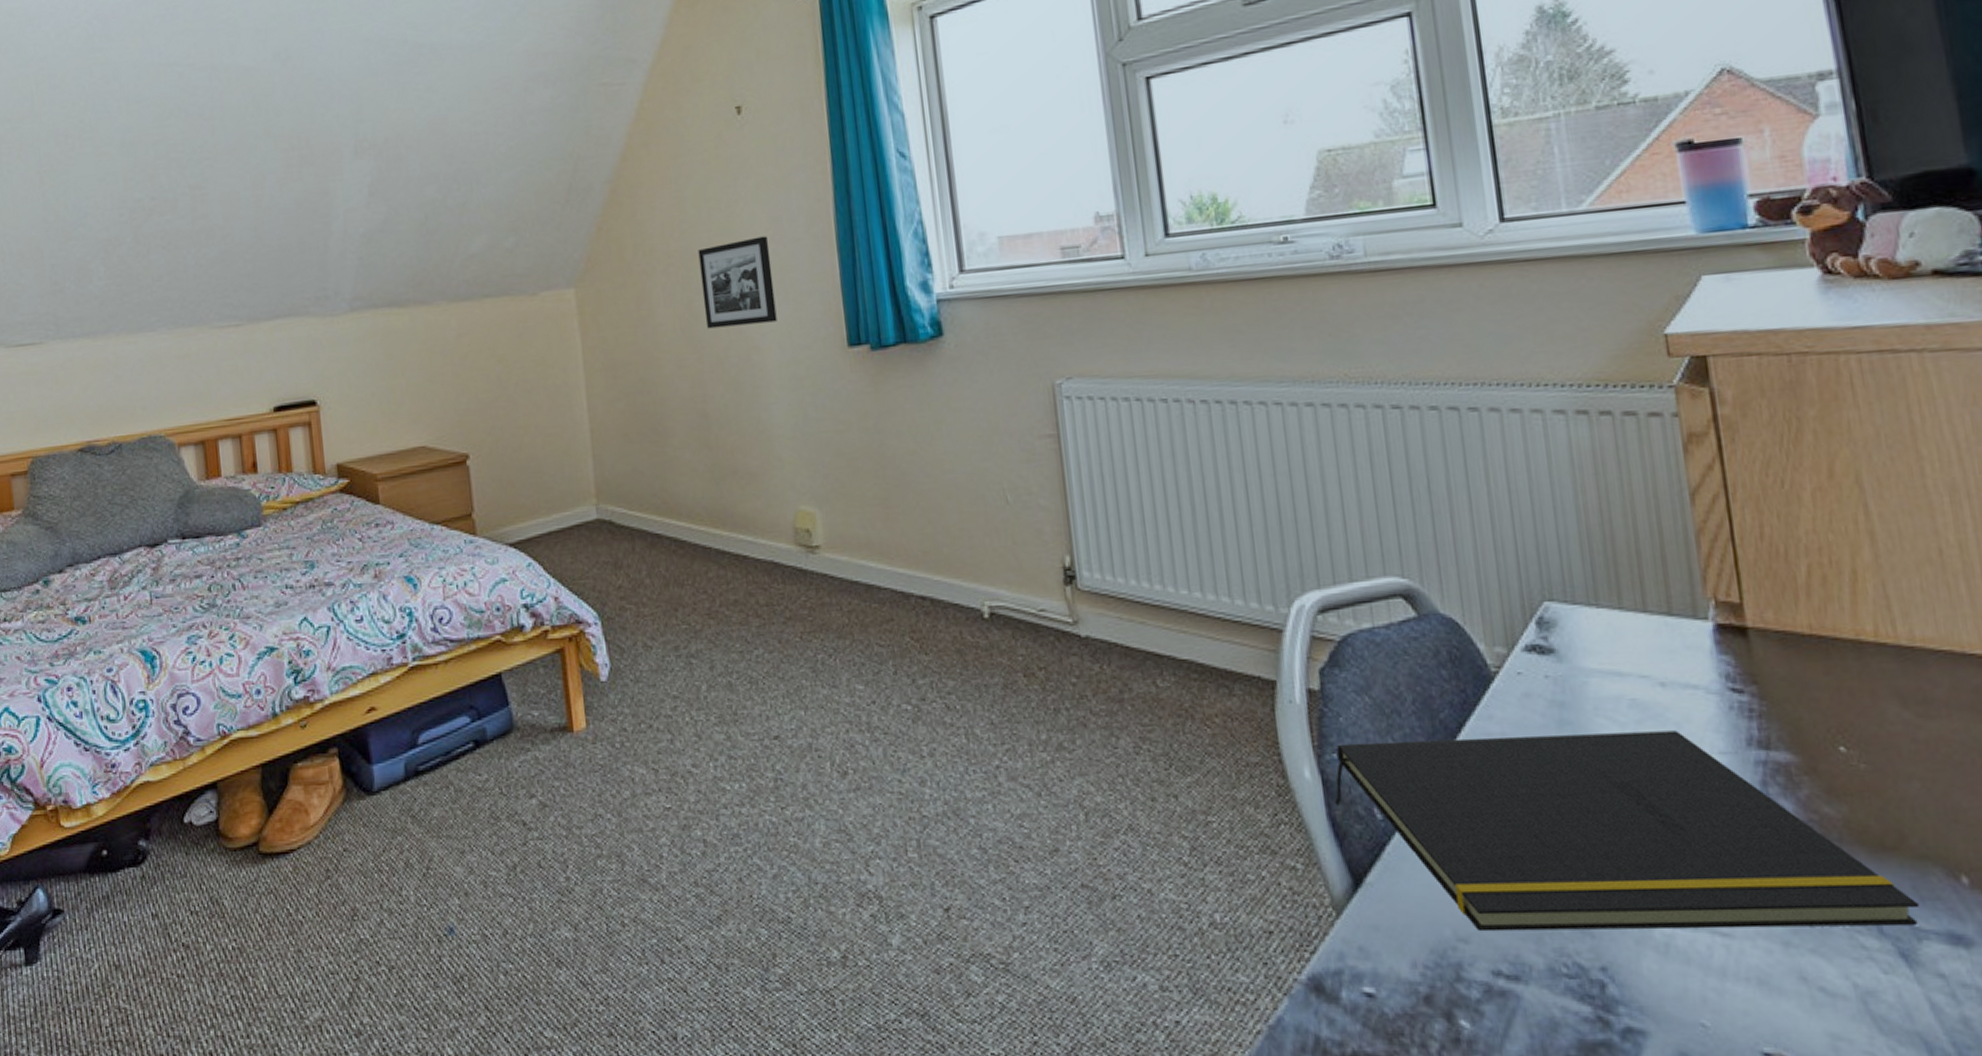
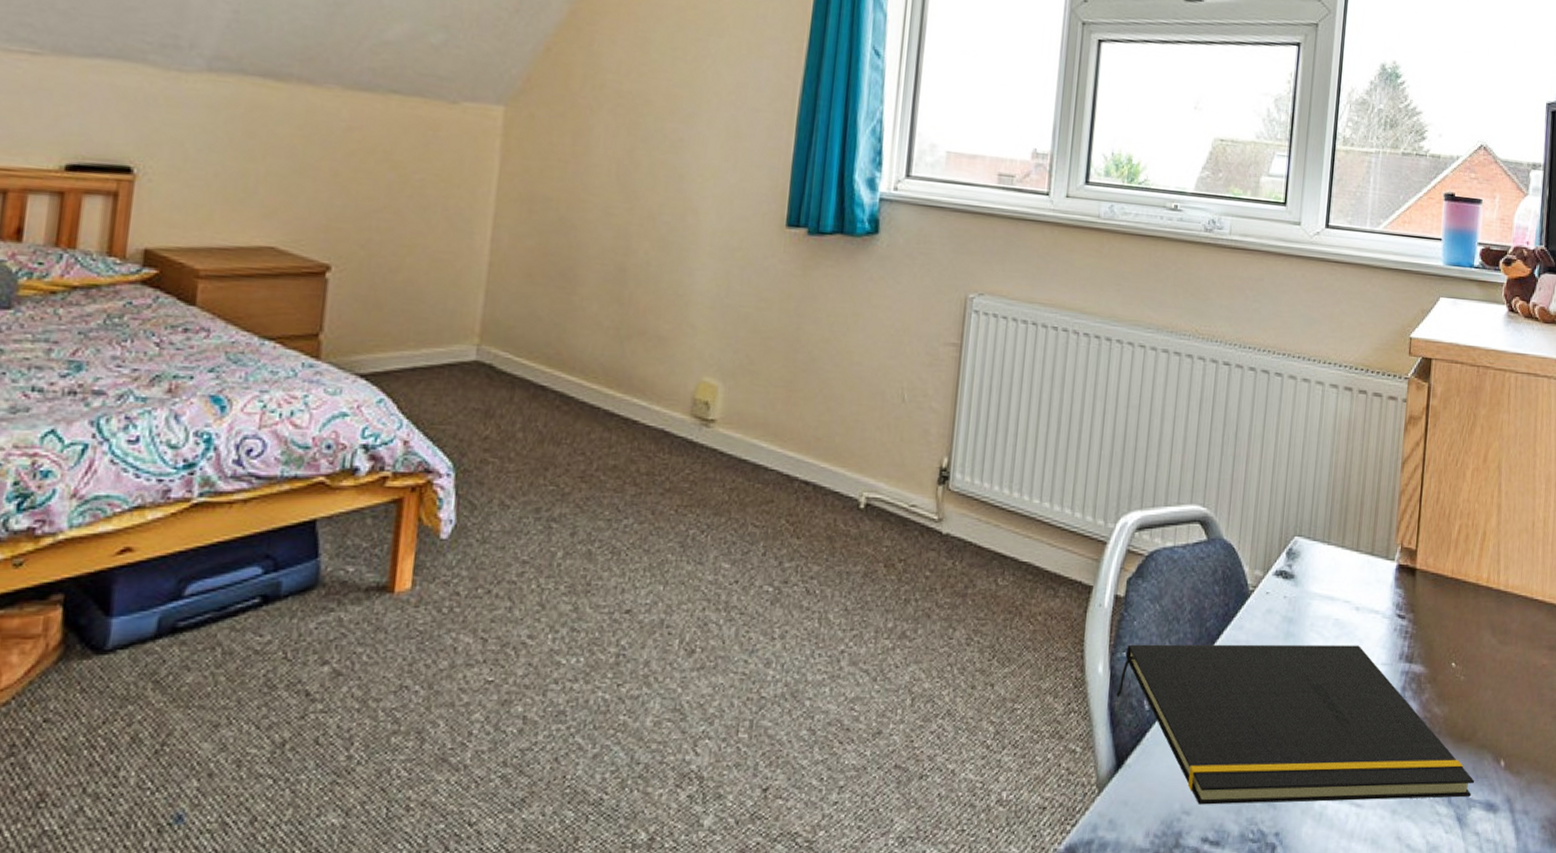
picture frame: present [698,236,777,329] -> none [645,96,730,188]

